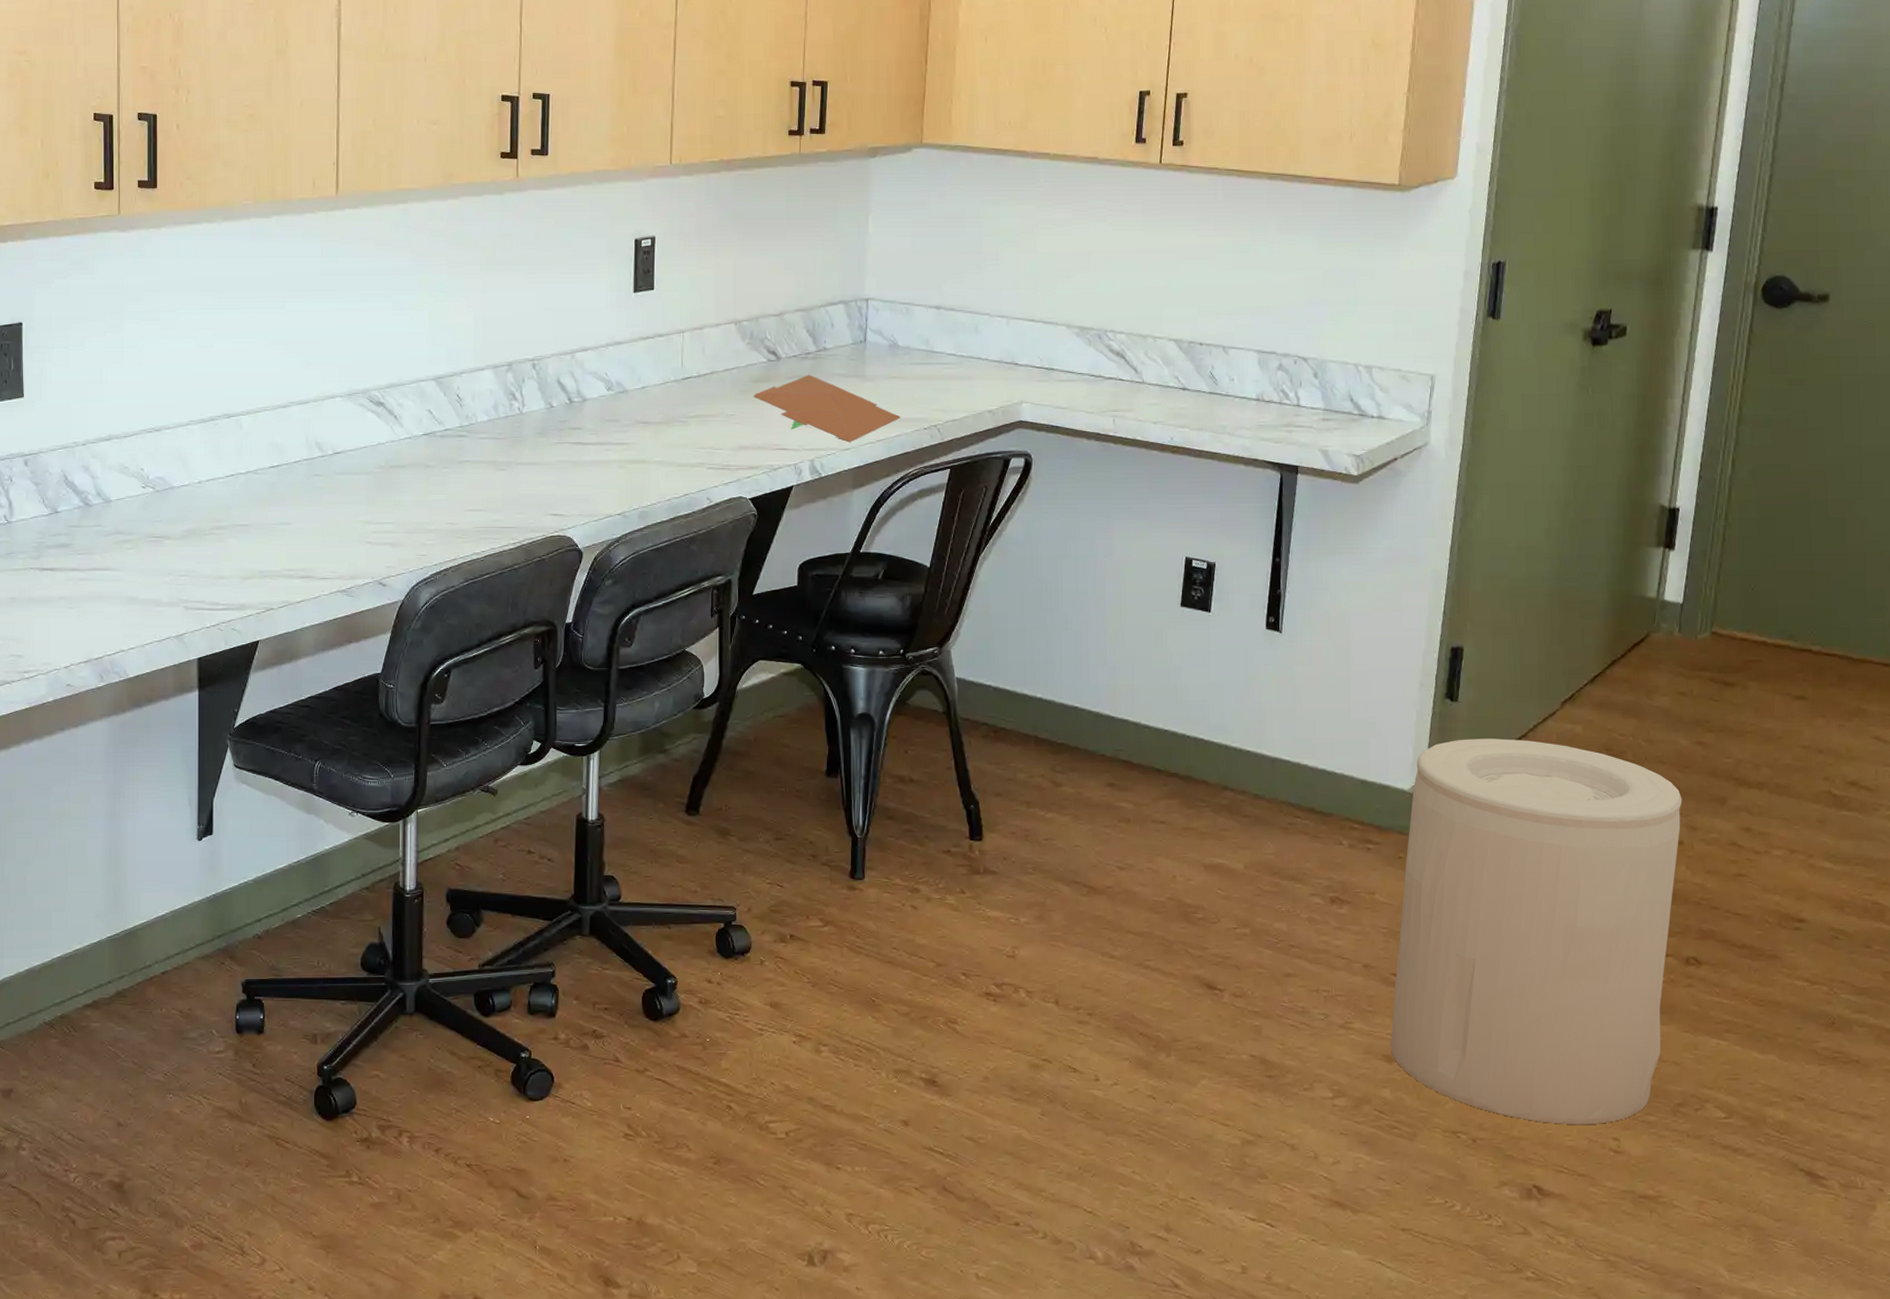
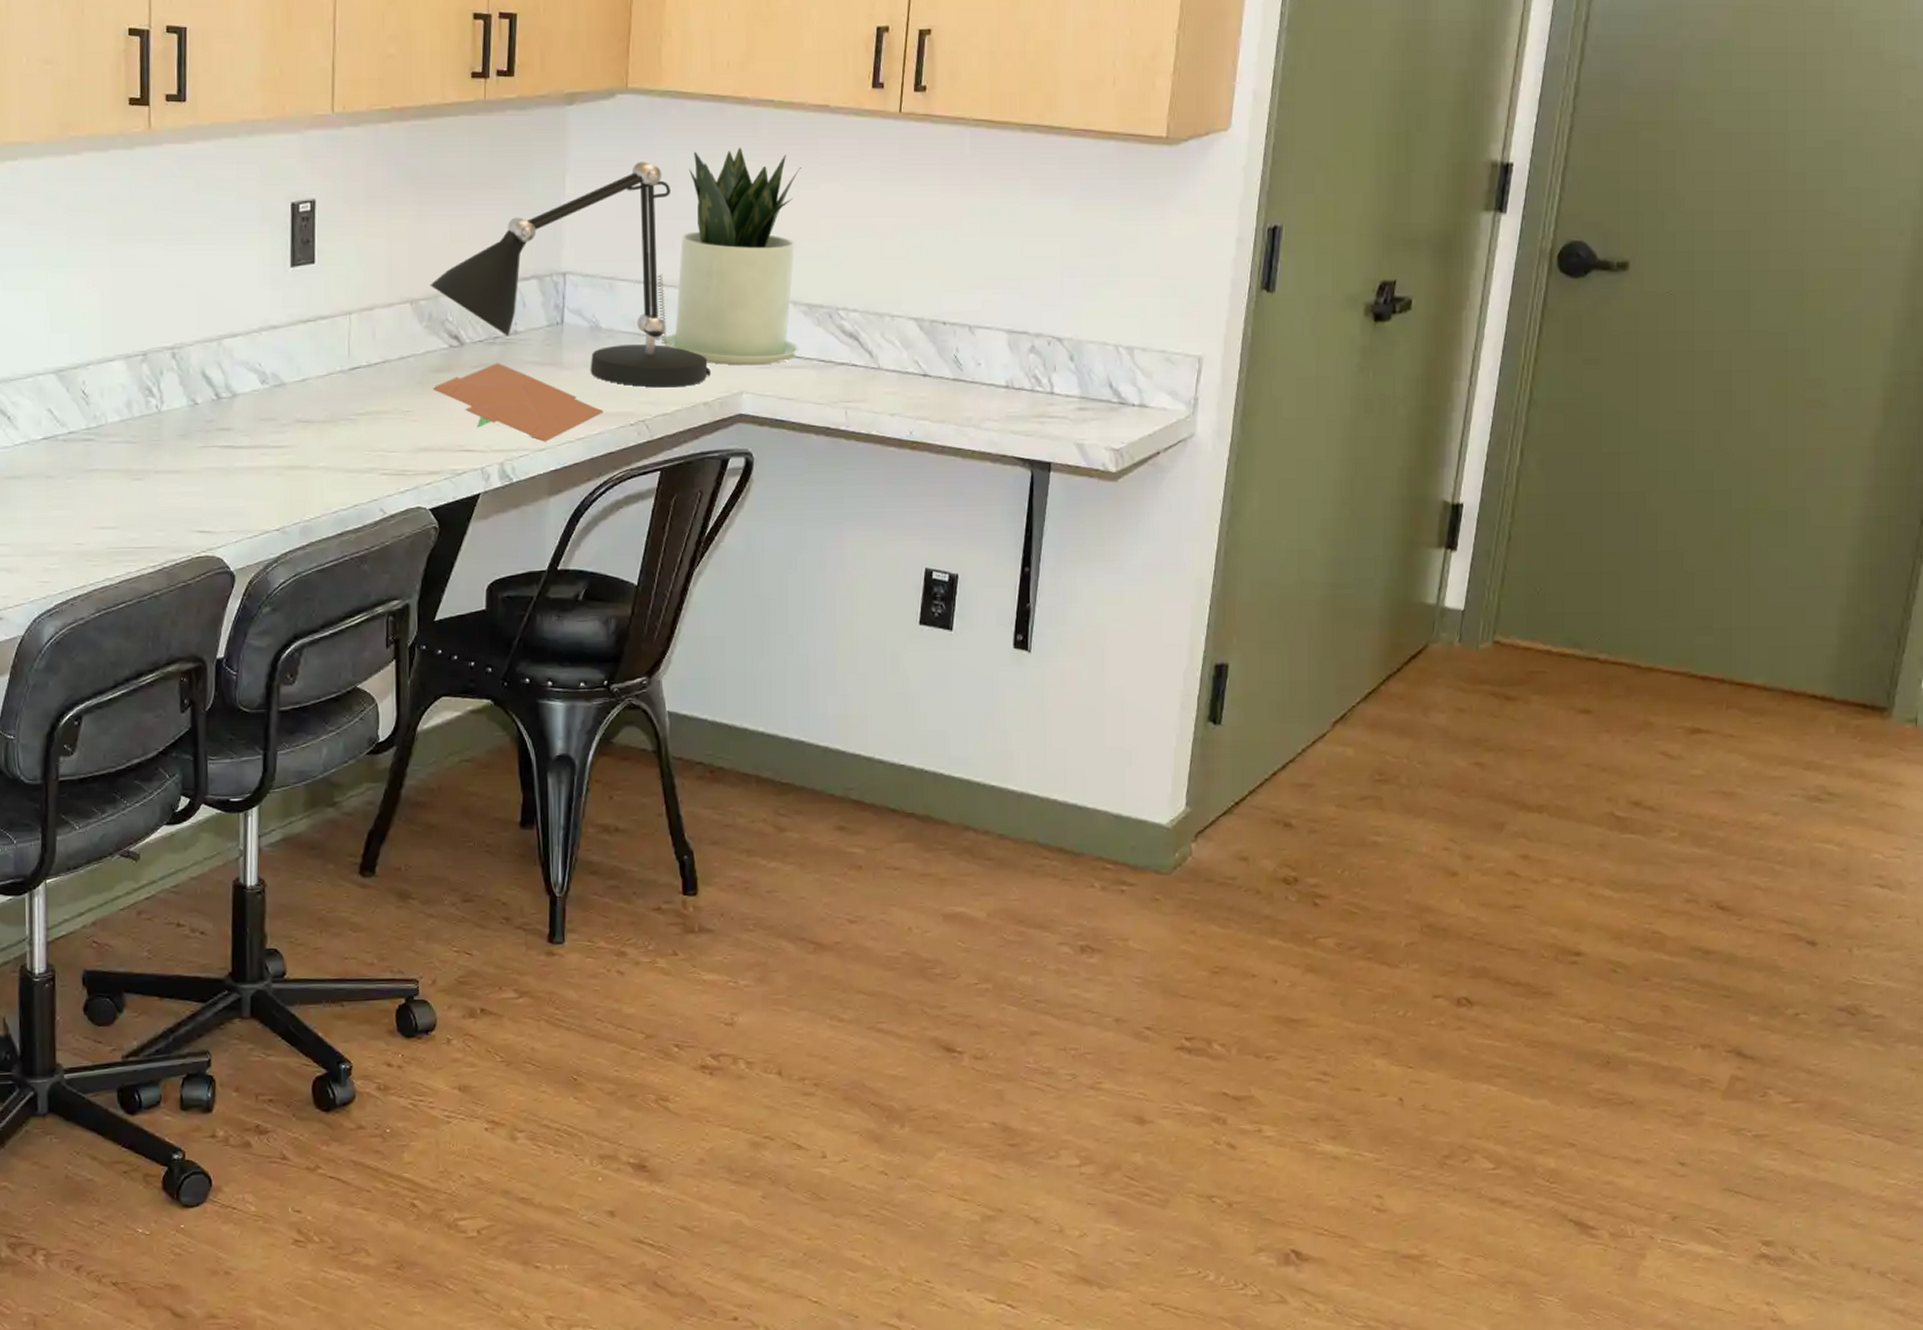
desk lamp: none [751,204,994,397] -> present [430,161,711,388]
planter: none [951,194,1073,379] -> present [661,148,800,365]
trash can: present [1390,738,1682,1125] -> none [1143,764,1458,1184]

